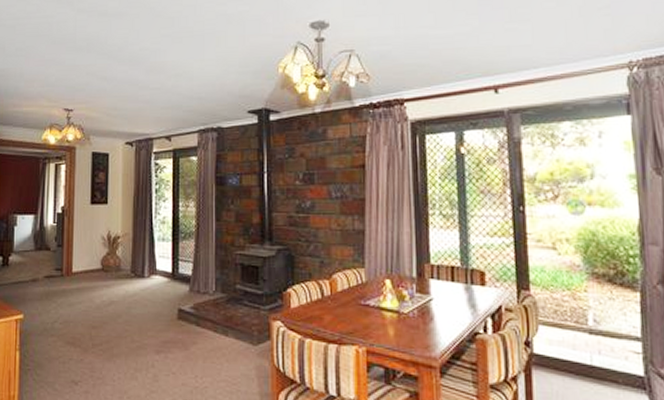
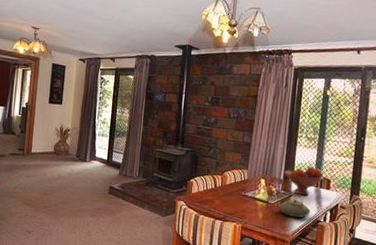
teapot: none [415,290,463,332] -> present [278,189,311,218]
fruit bowl: none [416,255,474,298] -> present [284,166,324,196]

